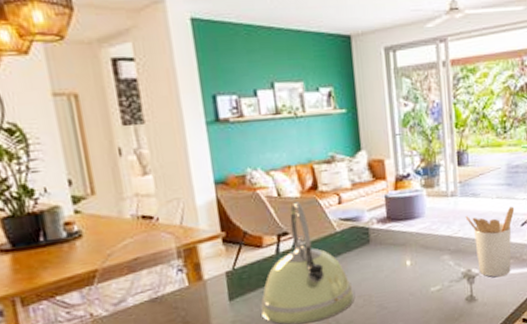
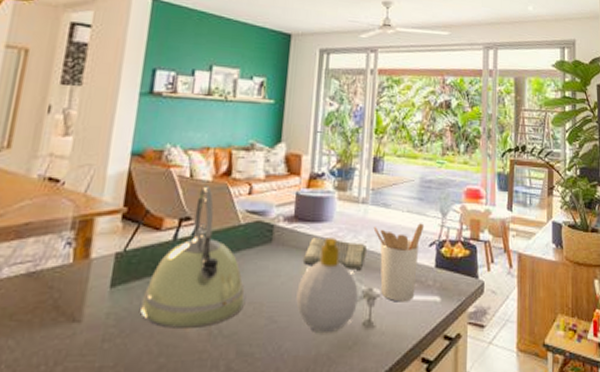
soap bottle: none [400,231,459,311] -> present [296,238,358,334]
dish towel: none [401,232,461,258] -> present [302,238,367,269]

